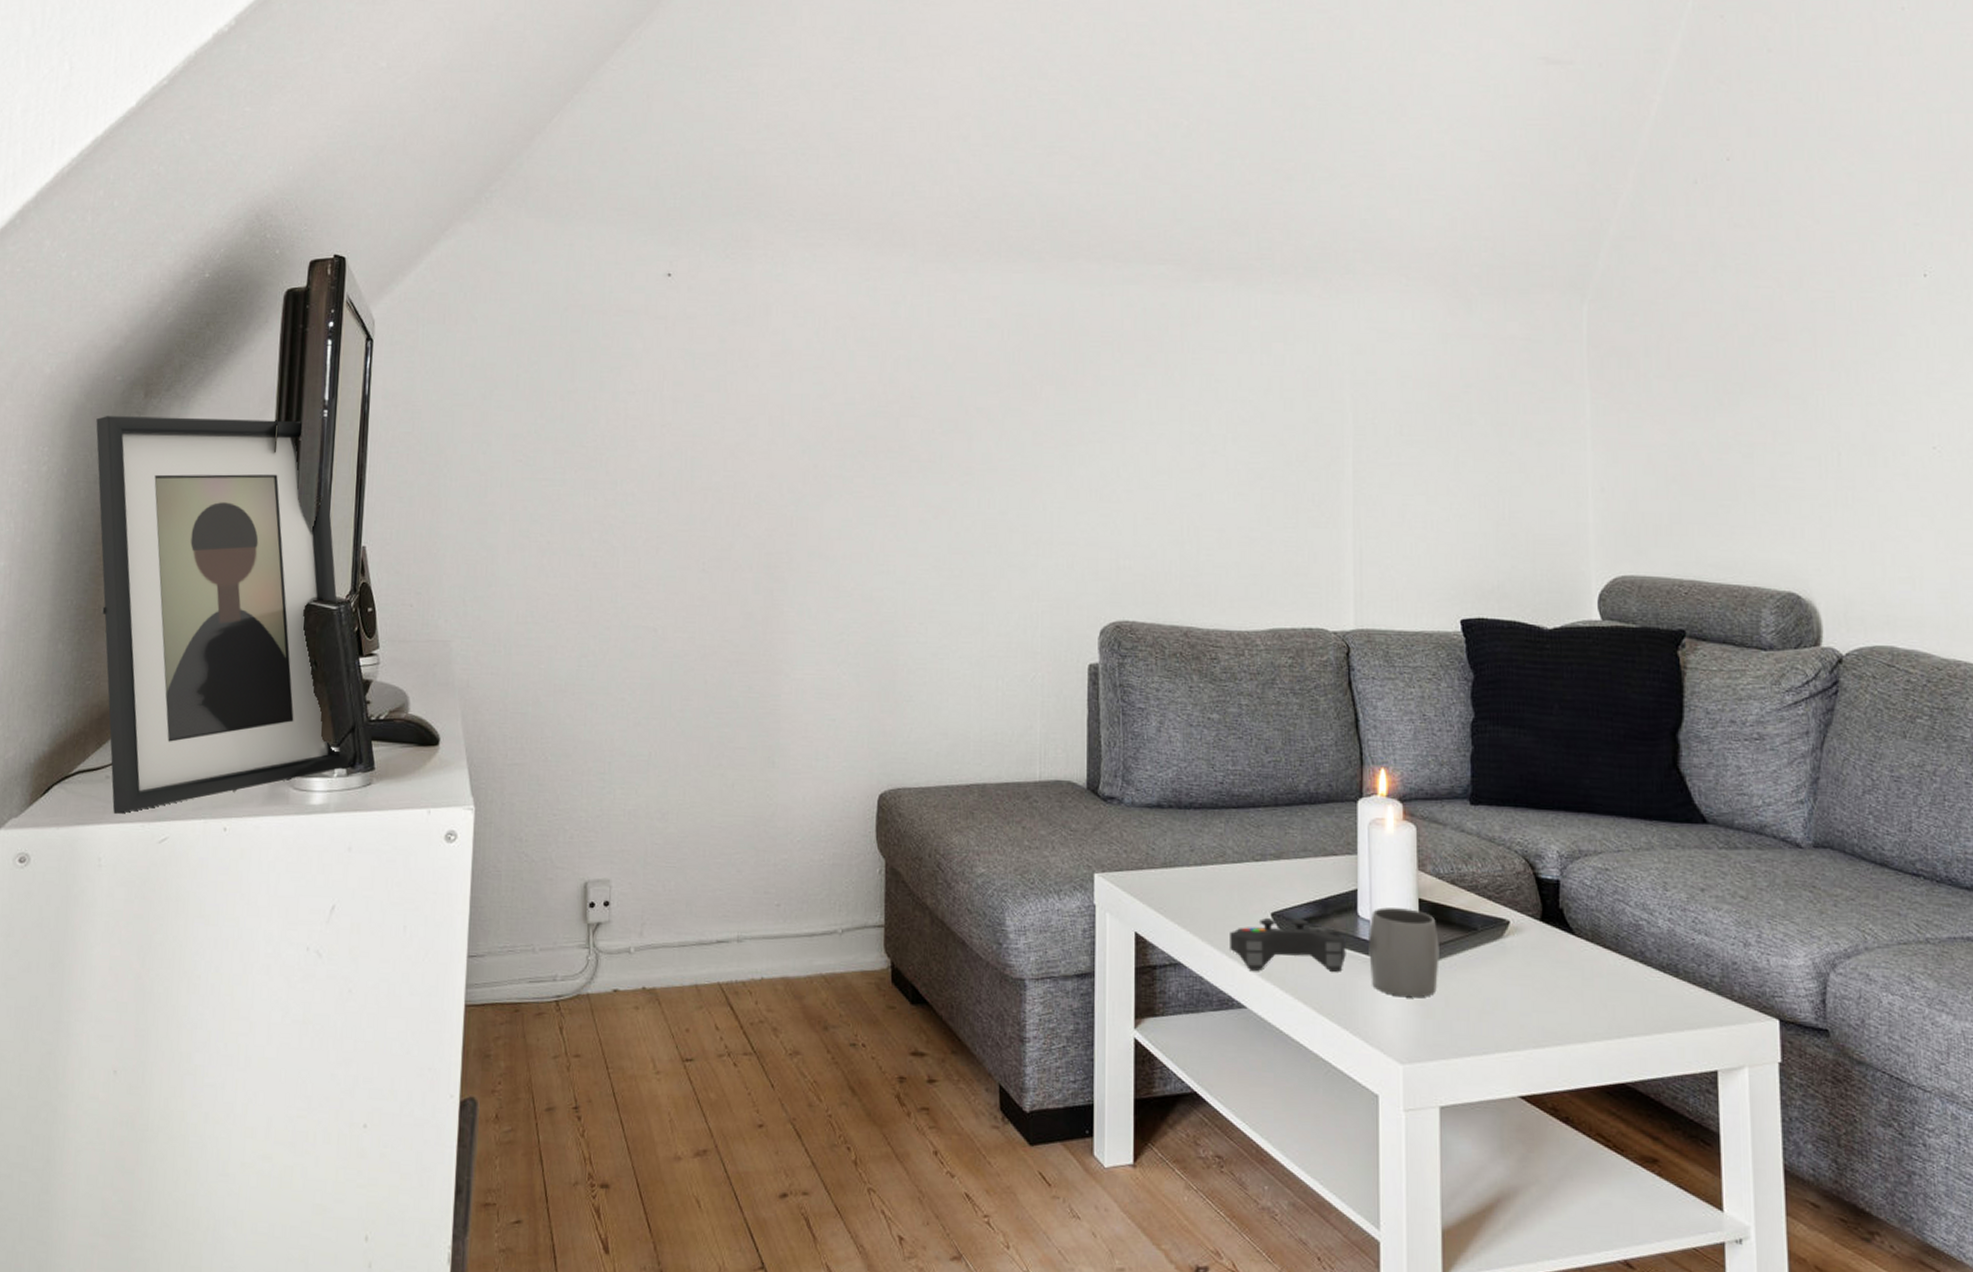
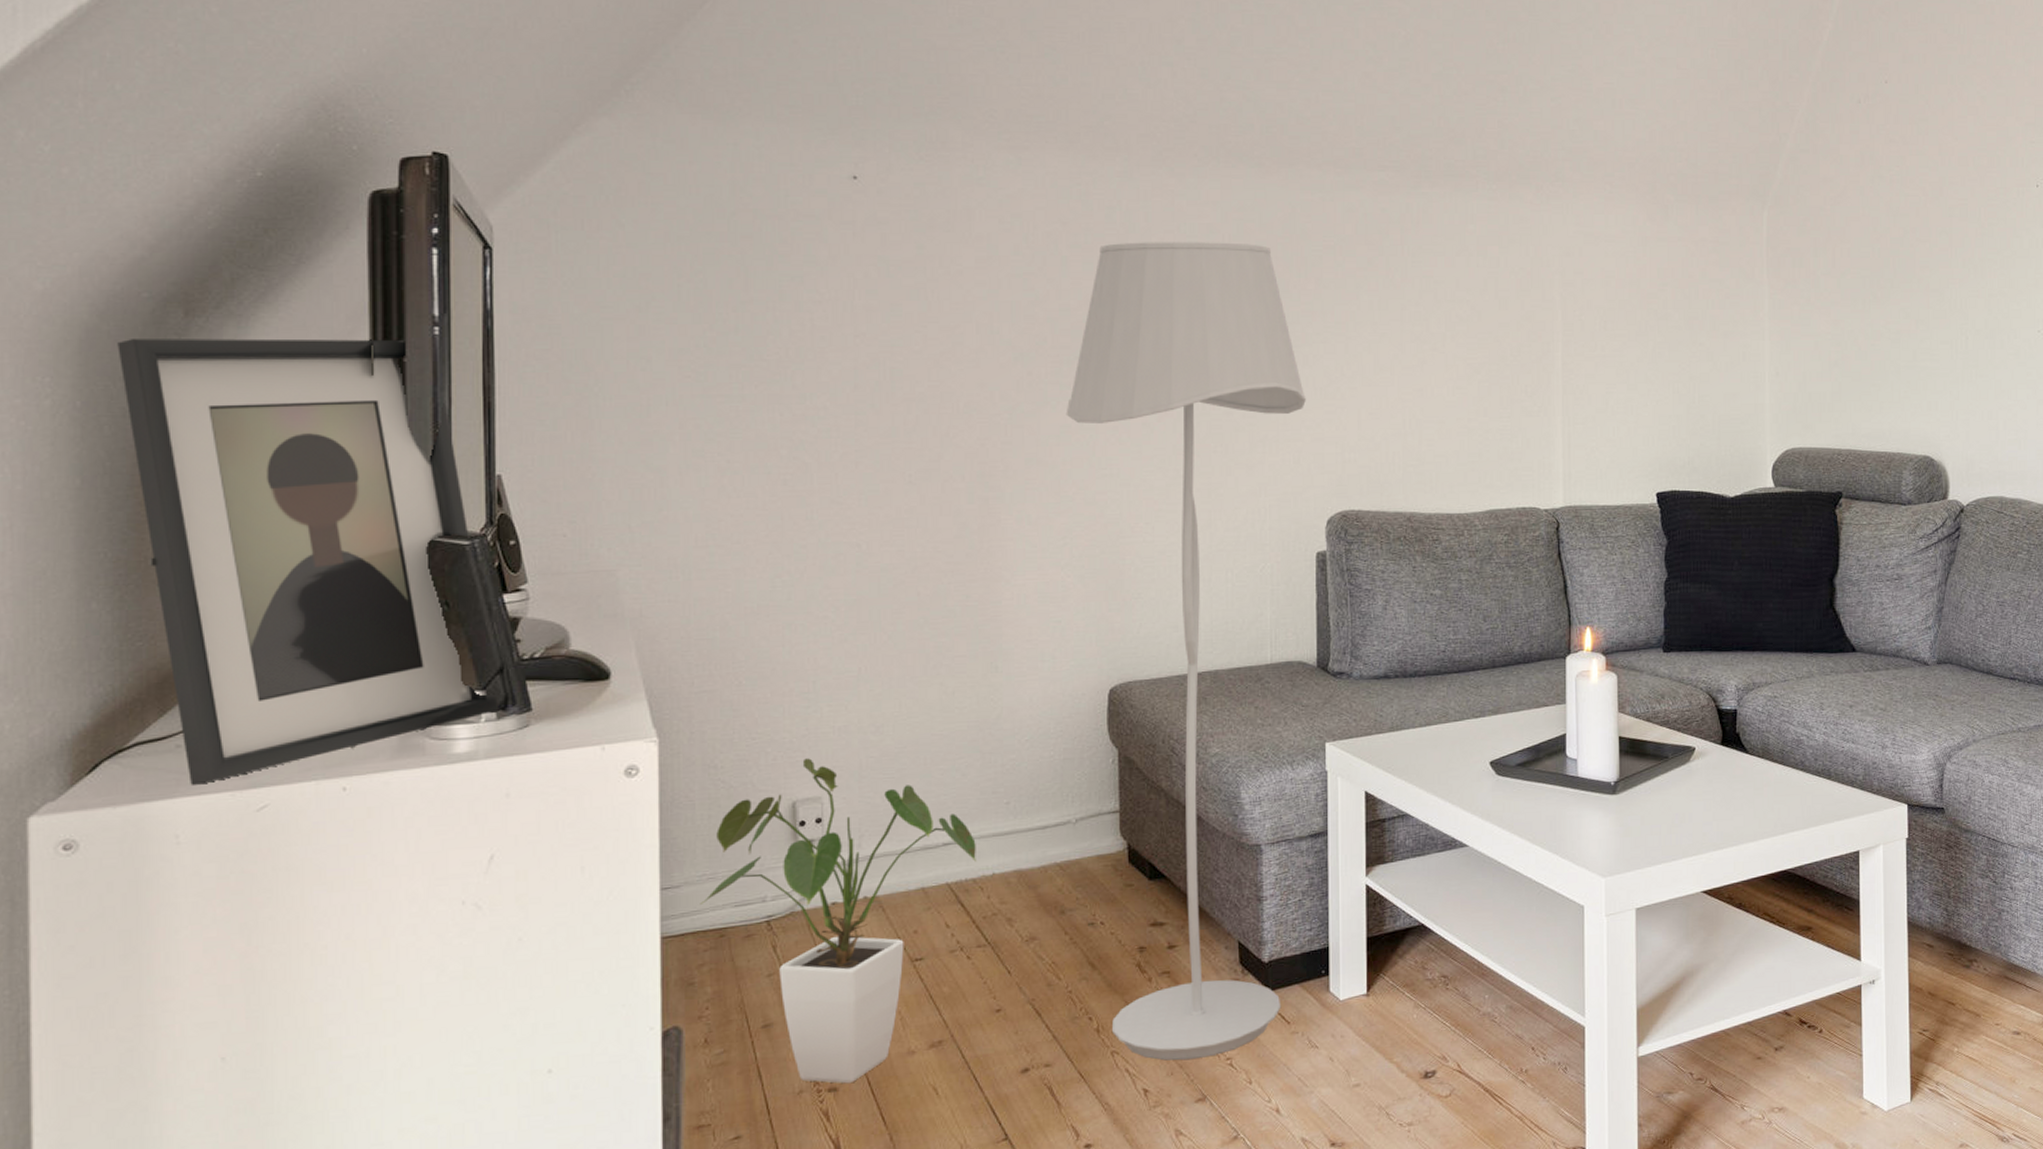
house plant: none [500,839,747,1182] -> present [700,758,976,1084]
floor lamp: none [847,337,1081,1211] -> present [1066,242,1306,1061]
control: present [1230,917,1346,972] -> none [1453,764,1556,813]
mug: present [1369,907,1439,998] -> none [1576,746,1636,821]

